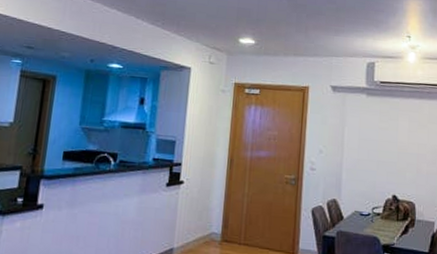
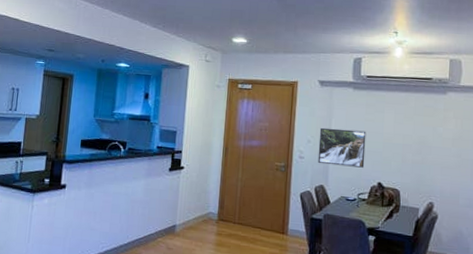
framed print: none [330,136,380,180] -> present [317,127,366,168]

